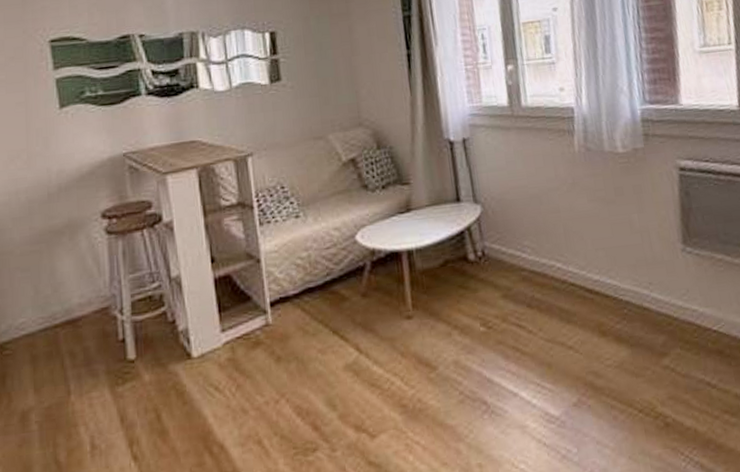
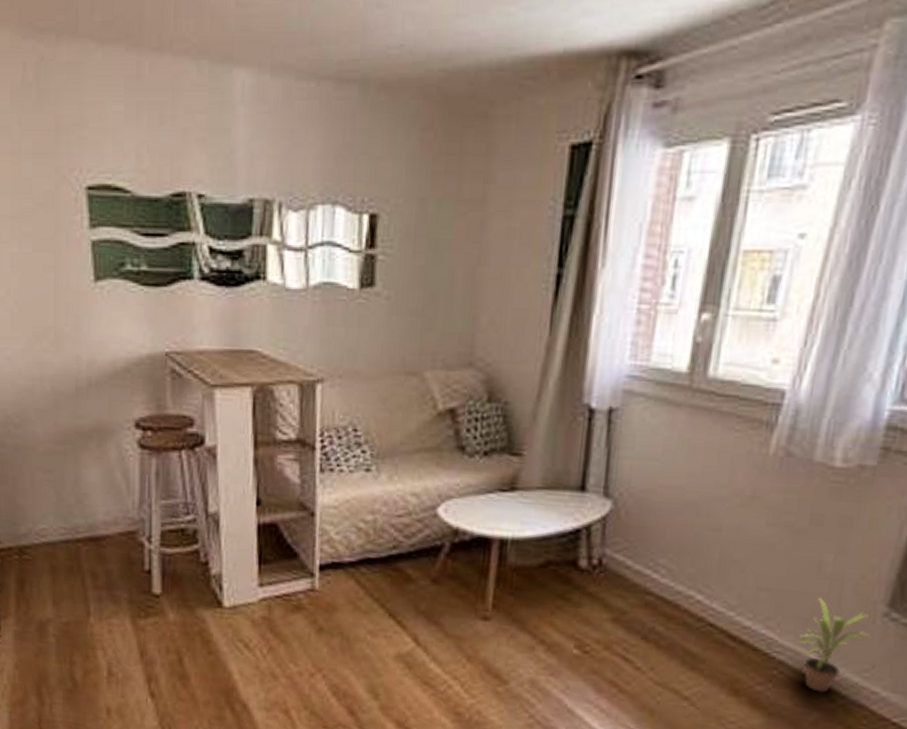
potted plant: none [633,247,679,320] -> present [797,598,871,693]

